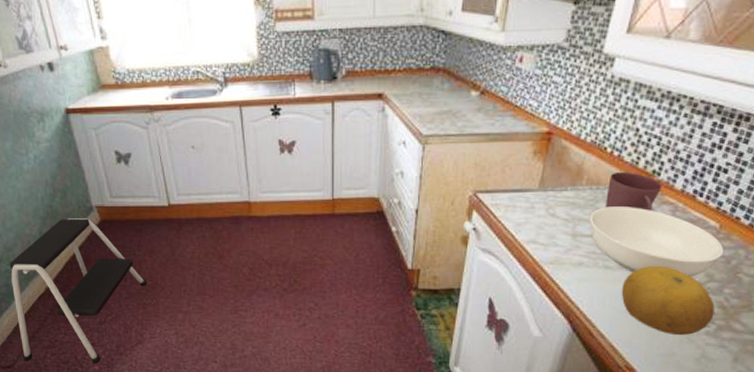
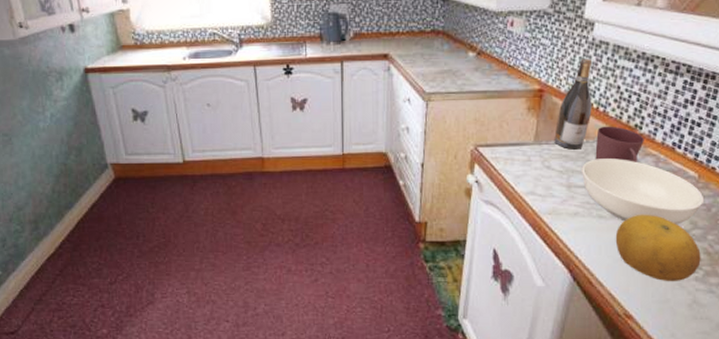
step stool: present [9,218,146,364] -> none [19,176,159,327]
wine bottle: none [561,97,610,197] -> present [554,58,593,150]

